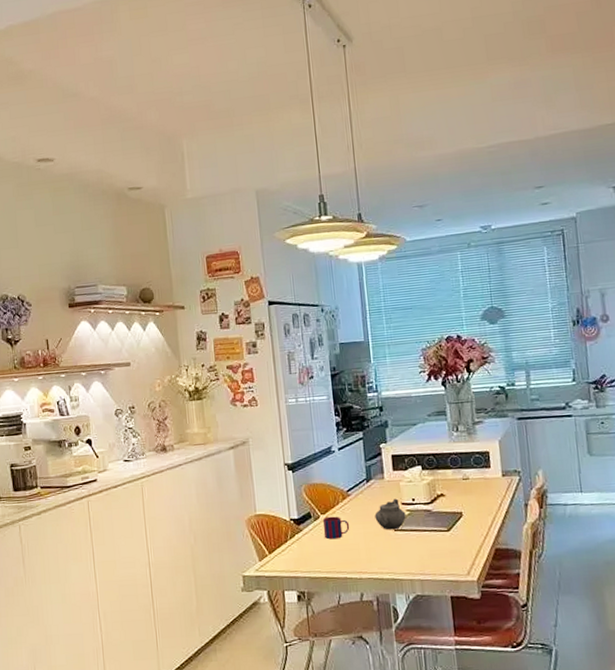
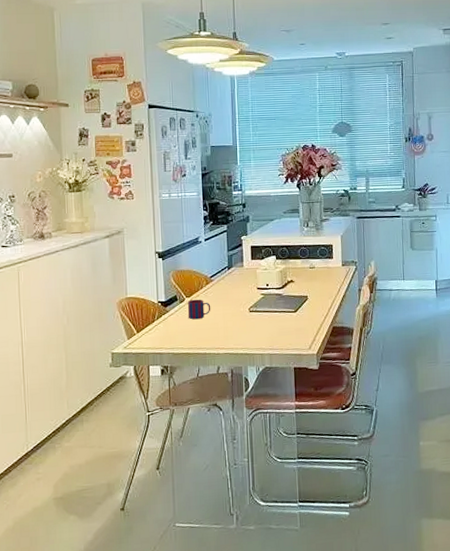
teapot: present [374,498,406,530] -> none [233,284,260,312]

